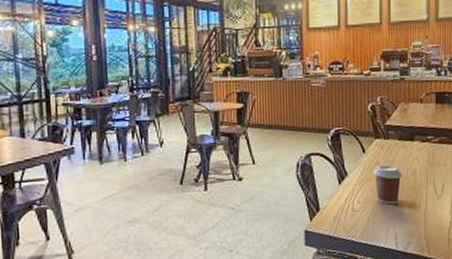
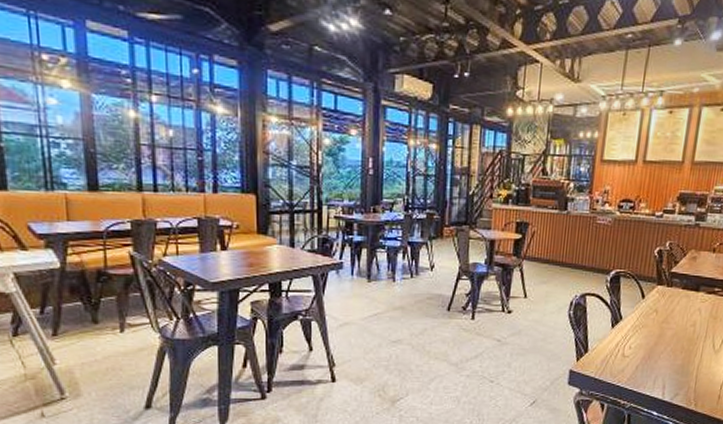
coffee cup: present [373,164,403,205] -> none [649,312,682,354]

